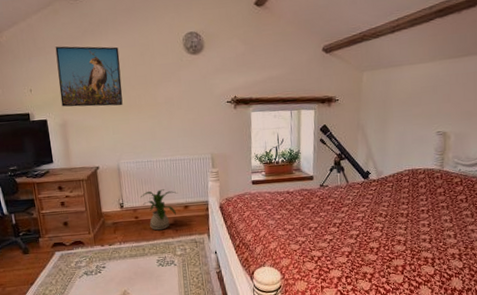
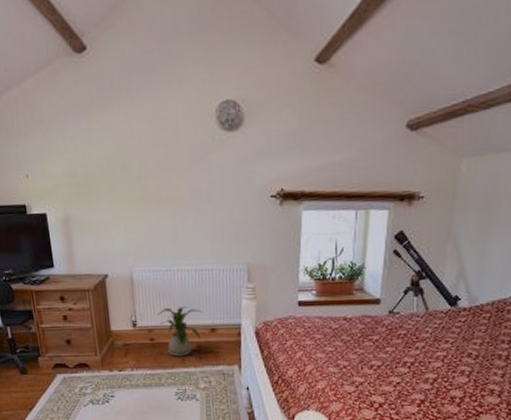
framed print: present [55,46,123,107] -> none [55,118,138,199]

